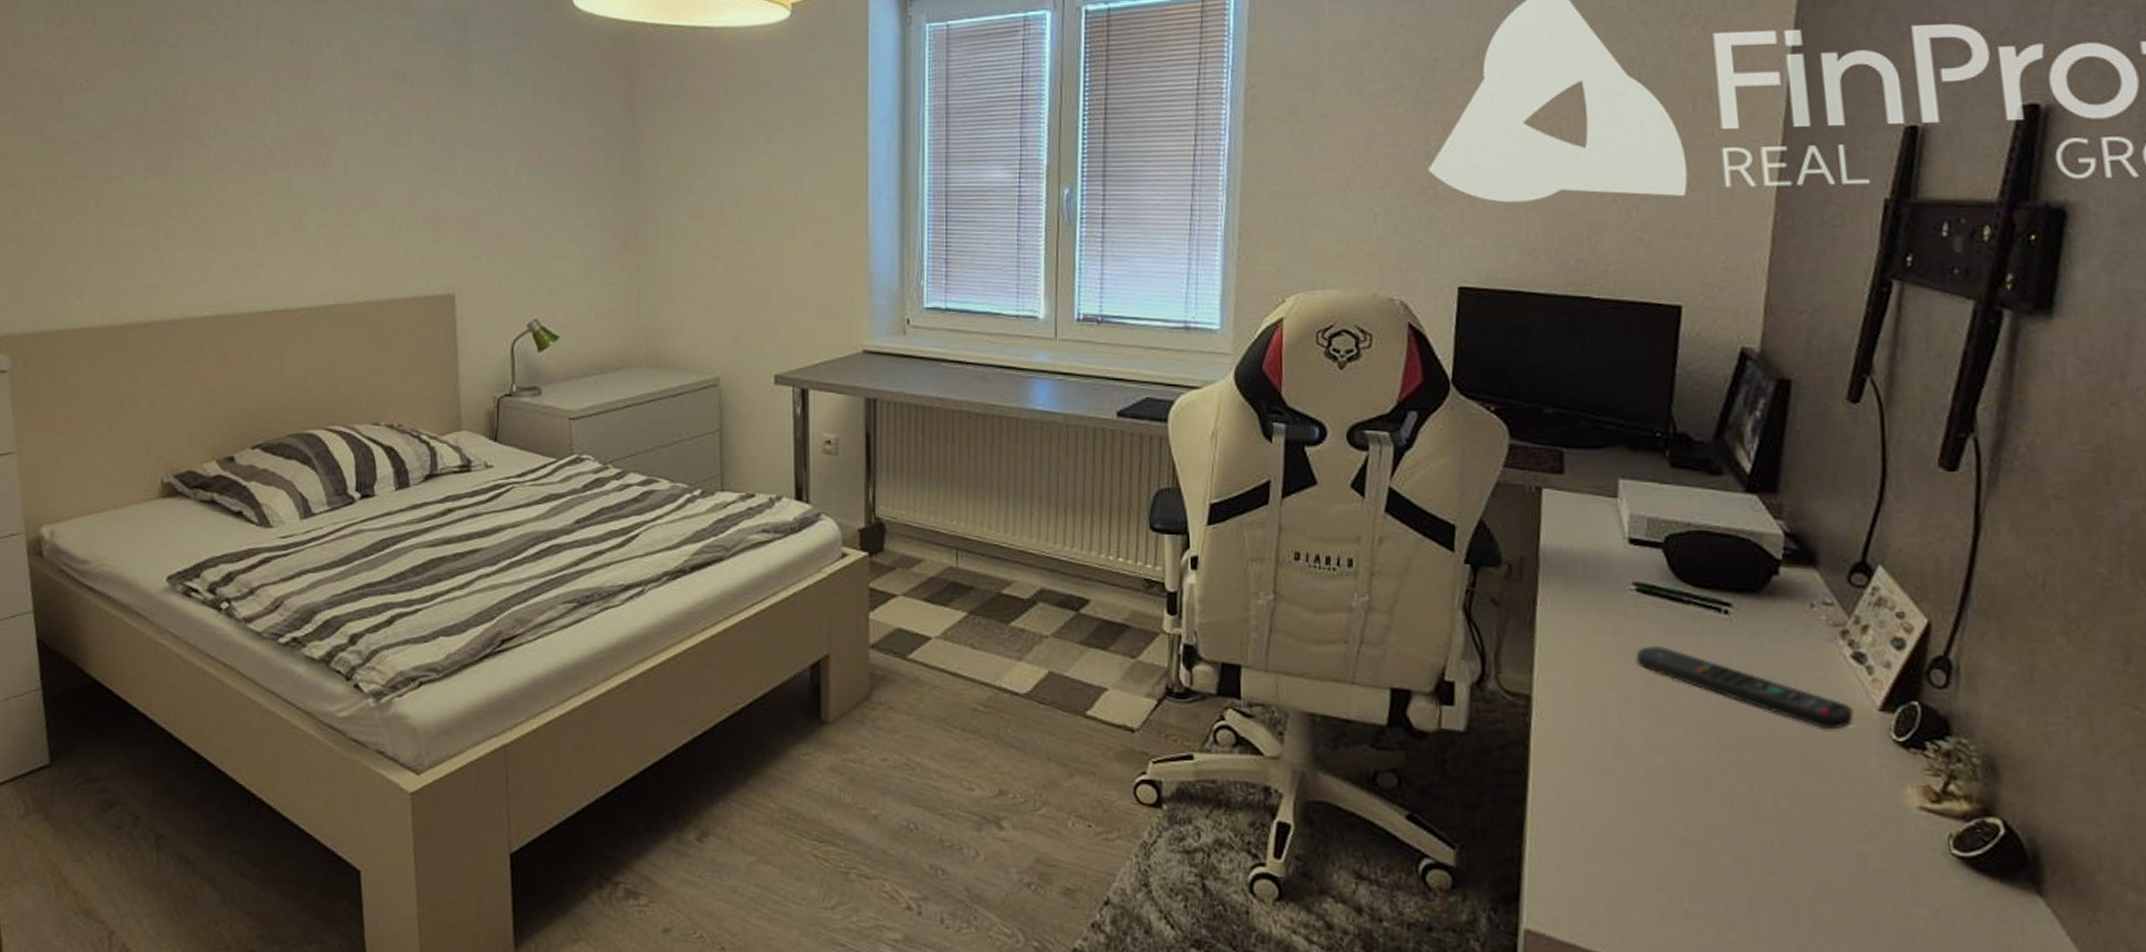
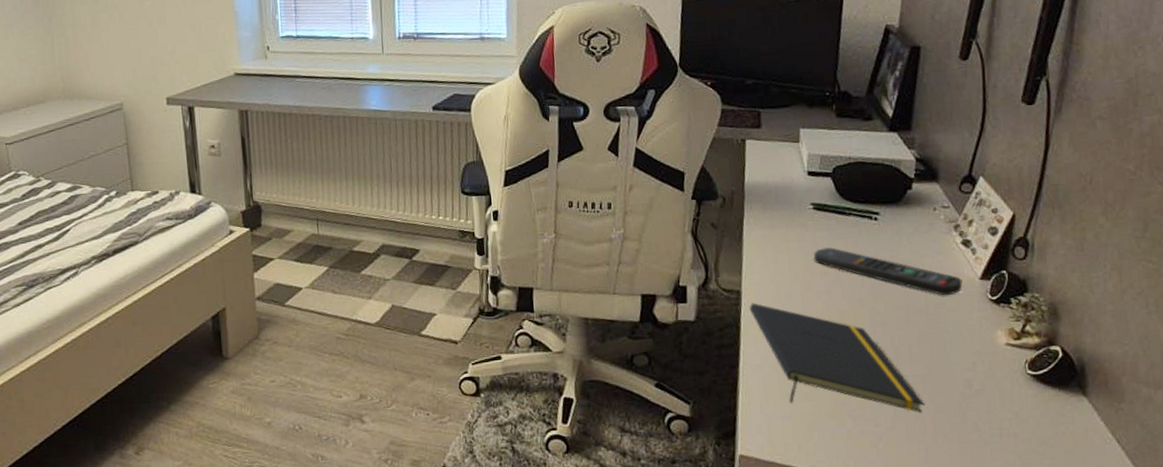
notepad: none [1542,714,1799,897] -> present [749,302,925,414]

